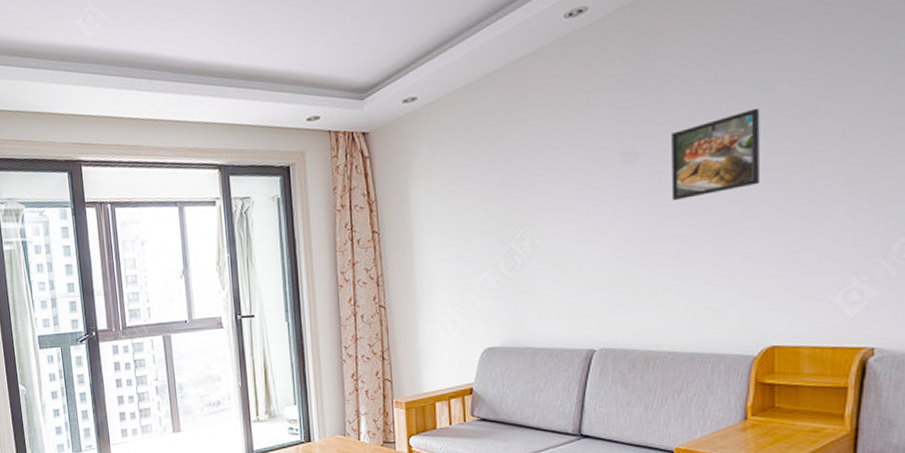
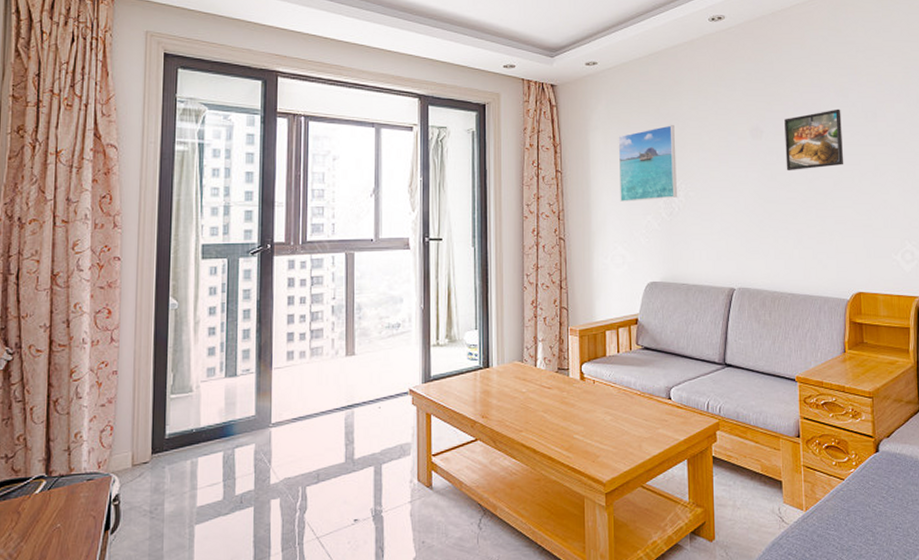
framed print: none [445,161,520,259] -> present [618,125,677,201]

